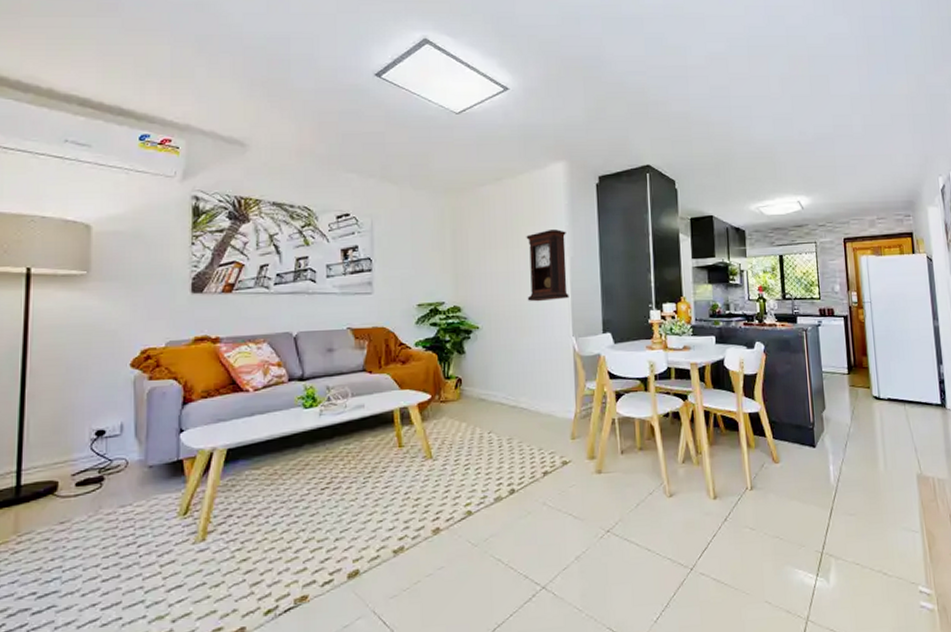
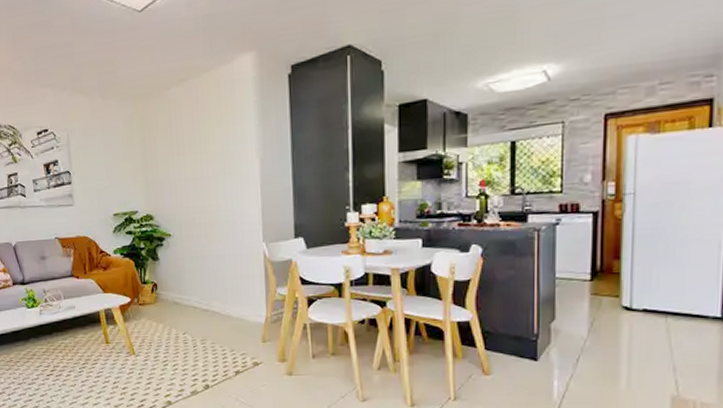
pendulum clock: present [526,229,569,302] -> none [214,129,259,208]

